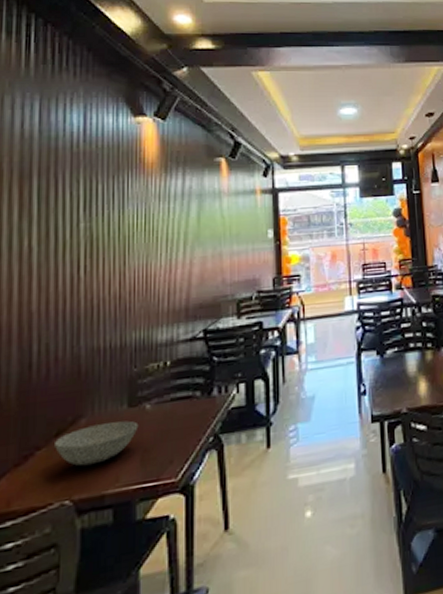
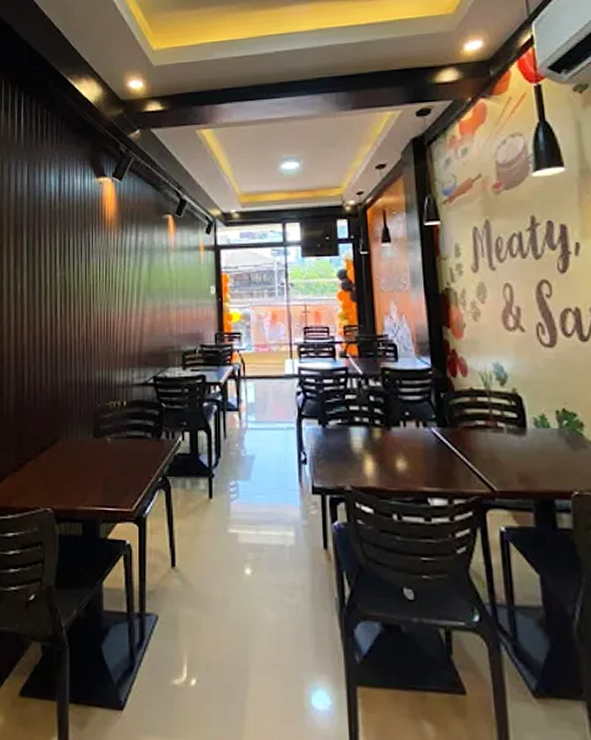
bowl: present [55,420,139,467] -> none [40,448,101,482]

